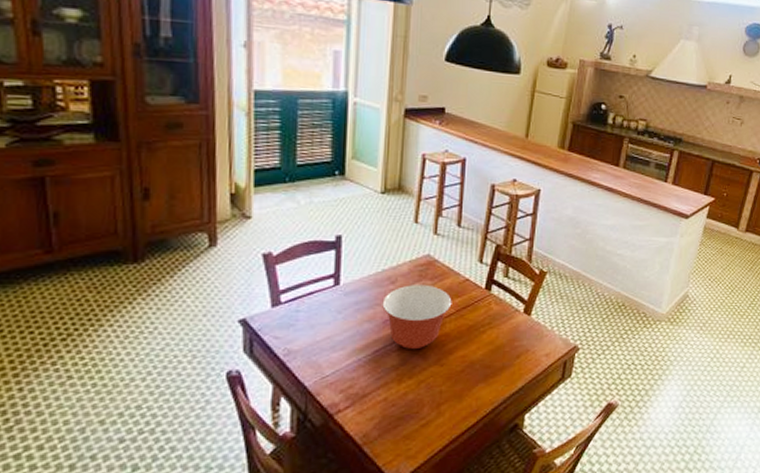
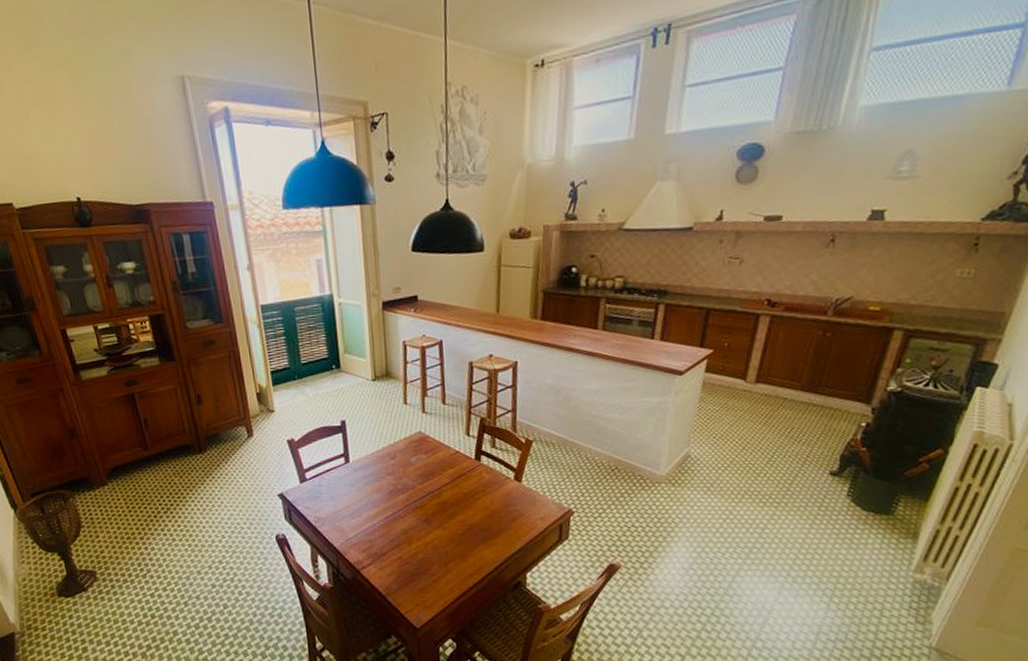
mixing bowl: present [382,284,452,350] -> none [386,458,447,516]

